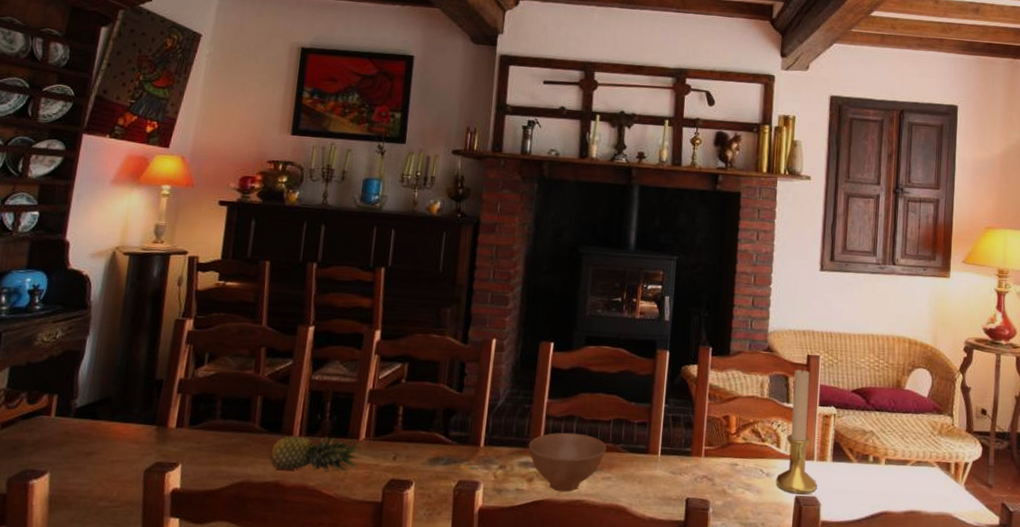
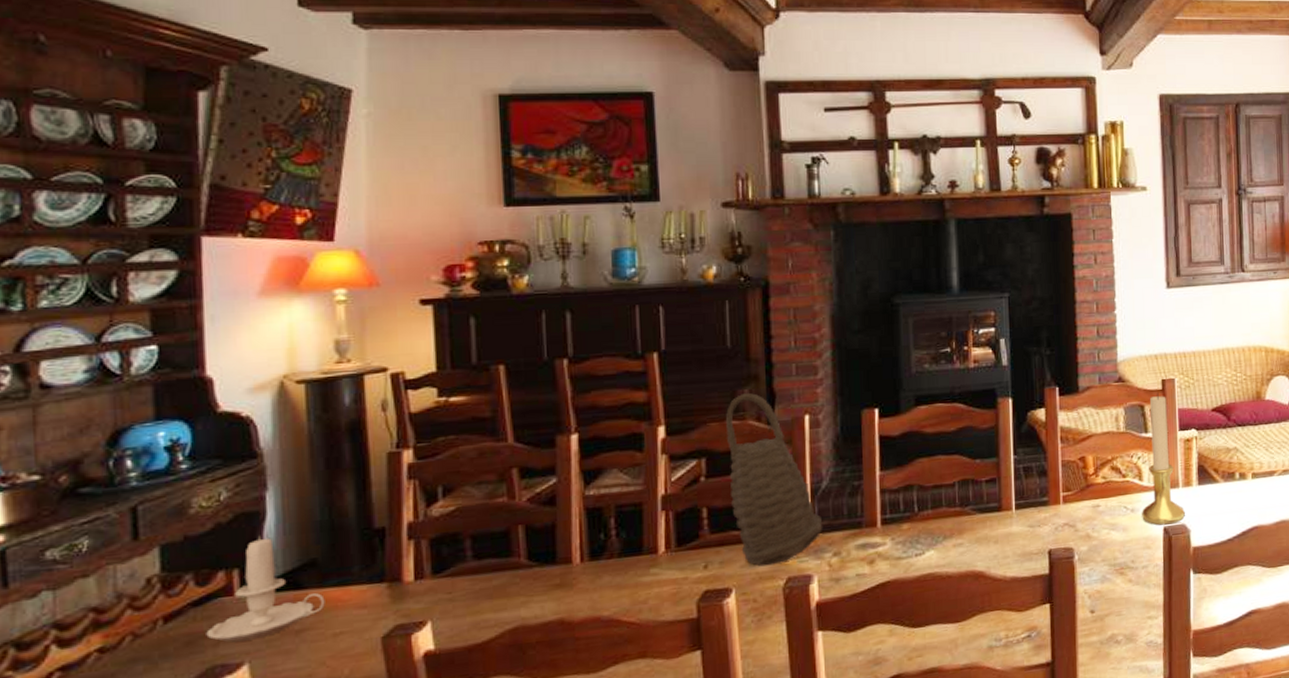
candle: none [26,370,111,454] -> present [206,535,325,643]
fruit: present [269,436,362,475] -> none [546,553,662,605]
basket: none [423,312,495,466] -> present [725,392,823,565]
bowl: present [528,432,607,492] -> none [864,502,954,569]

